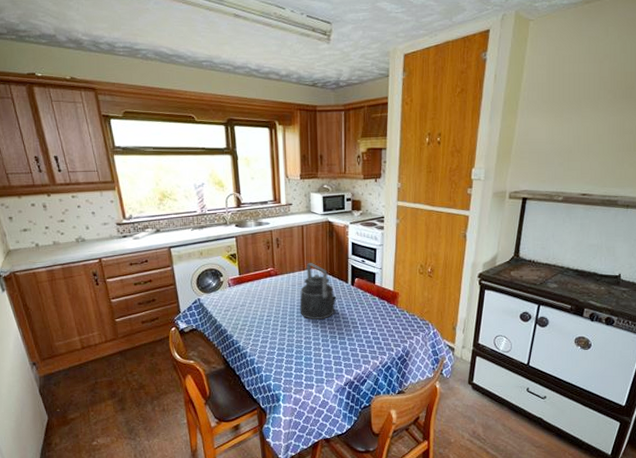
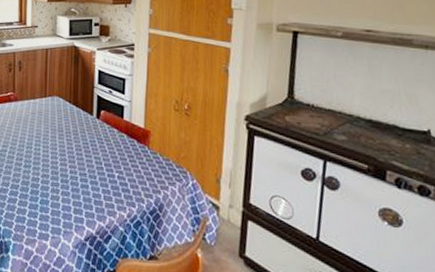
kettle: present [300,262,337,319] -> none [38,89,80,155]

